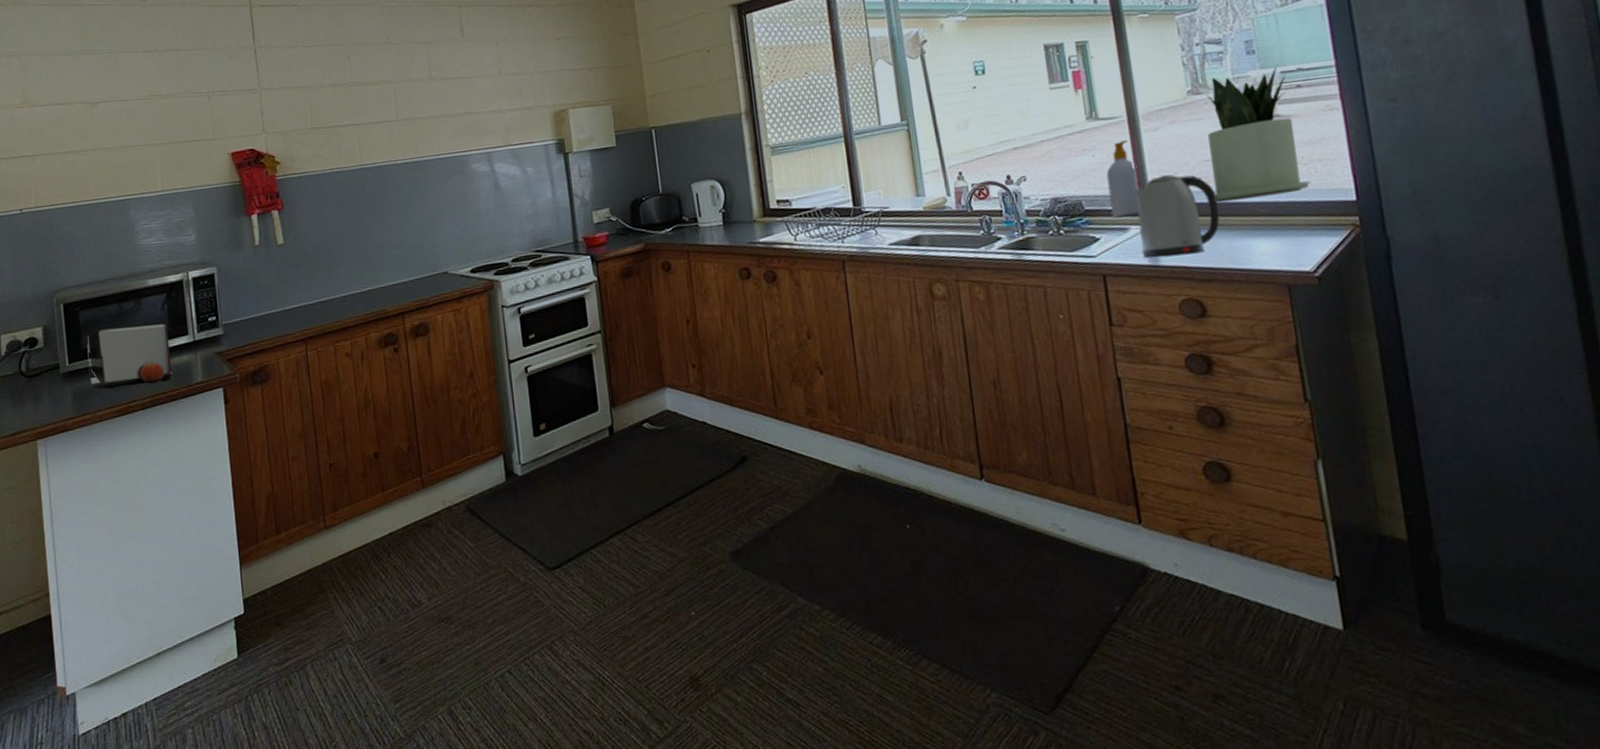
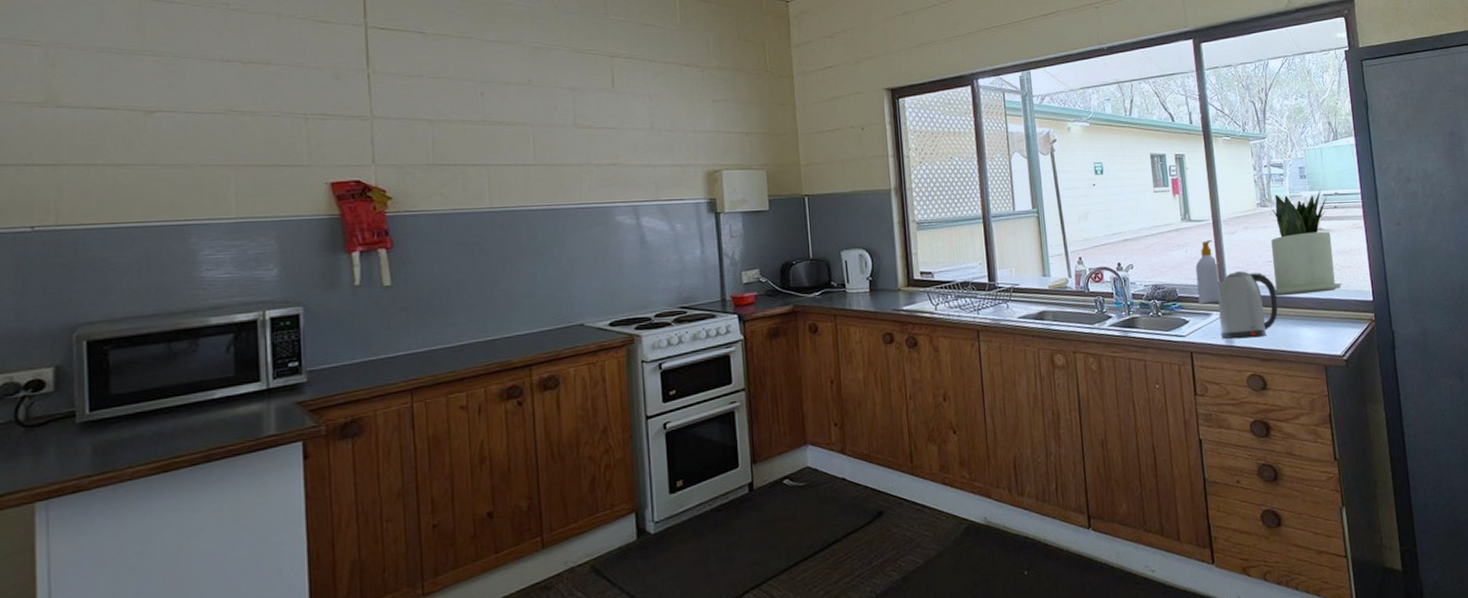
toaster: present [87,323,173,390] -> none [118,368,236,443]
fruit: present [140,360,165,384] -> none [192,409,225,437]

